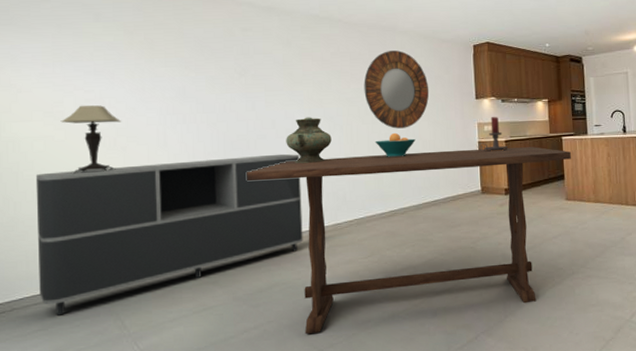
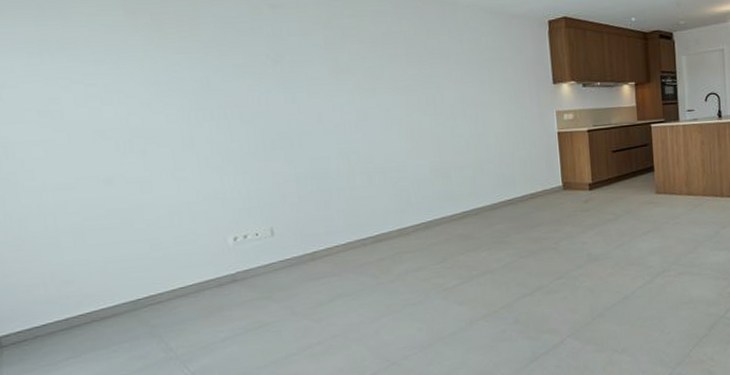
sideboard: present [35,154,303,316] -> none [39,152,365,341]
table lamp: present [60,105,121,175] -> none [60,101,136,184]
dining table: present [247,146,571,334] -> none [293,136,661,347]
vase: present [286,117,332,163] -> none [336,109,390,163]
home mirror: present [364,50,430,129] -> none [422,28,500,120]
fruit bowl: present [375,132,416,157] -> none [439,124,487,153]
candle holder: present [477,117,508,152] -> none [556,103,591,143]

